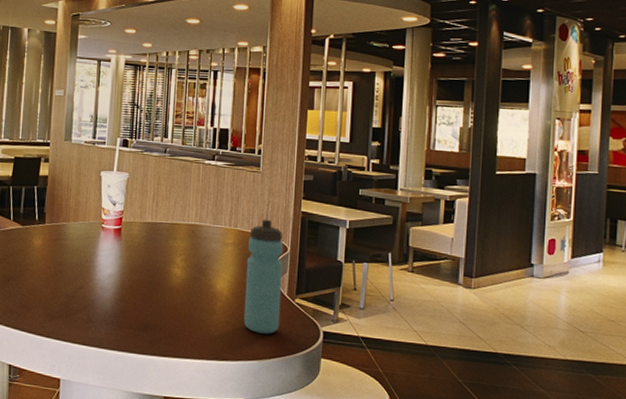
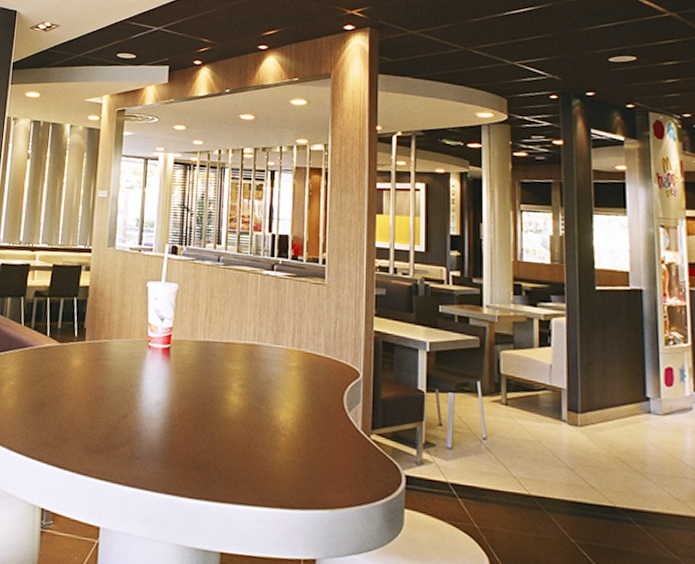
water bottle: present [243,219,284,334] -> none [311,339,355,478]

